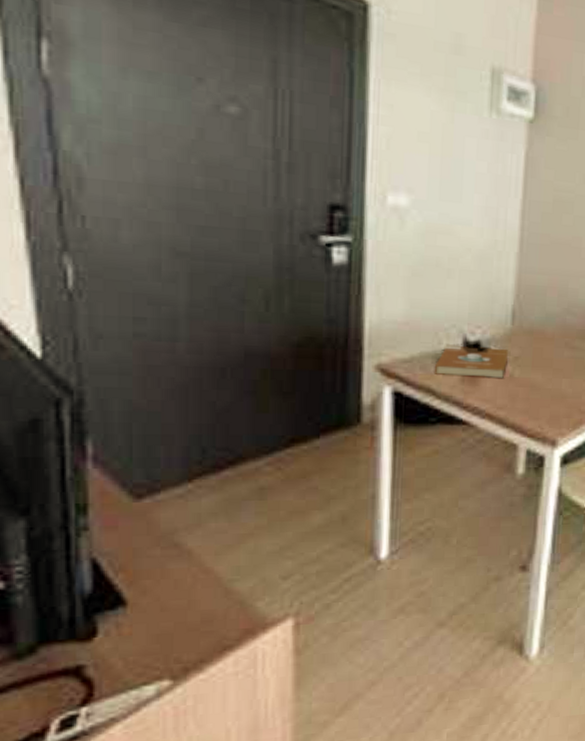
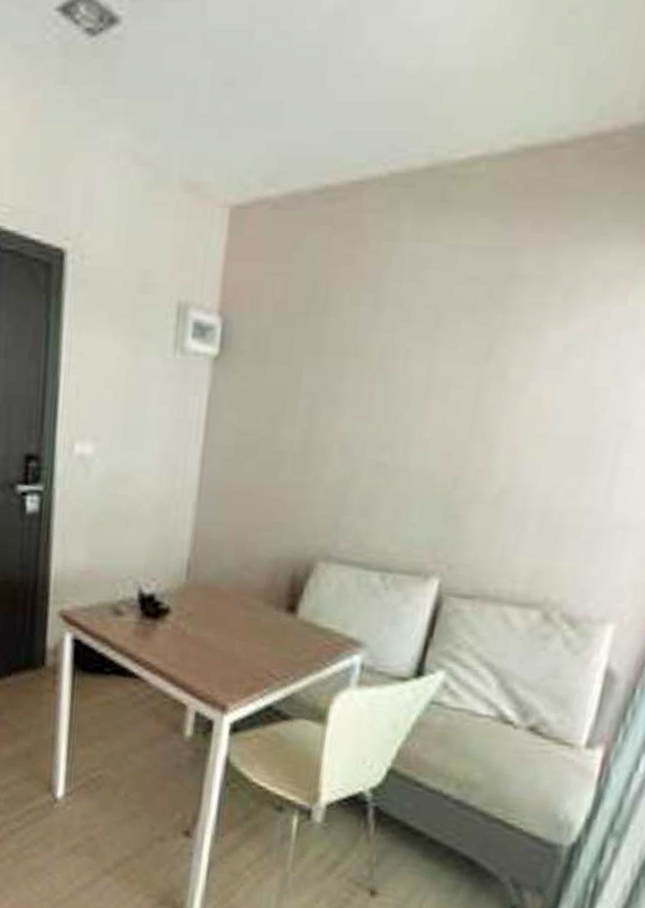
book: present [433,344,508,378] -> none [110,596,182,634]

